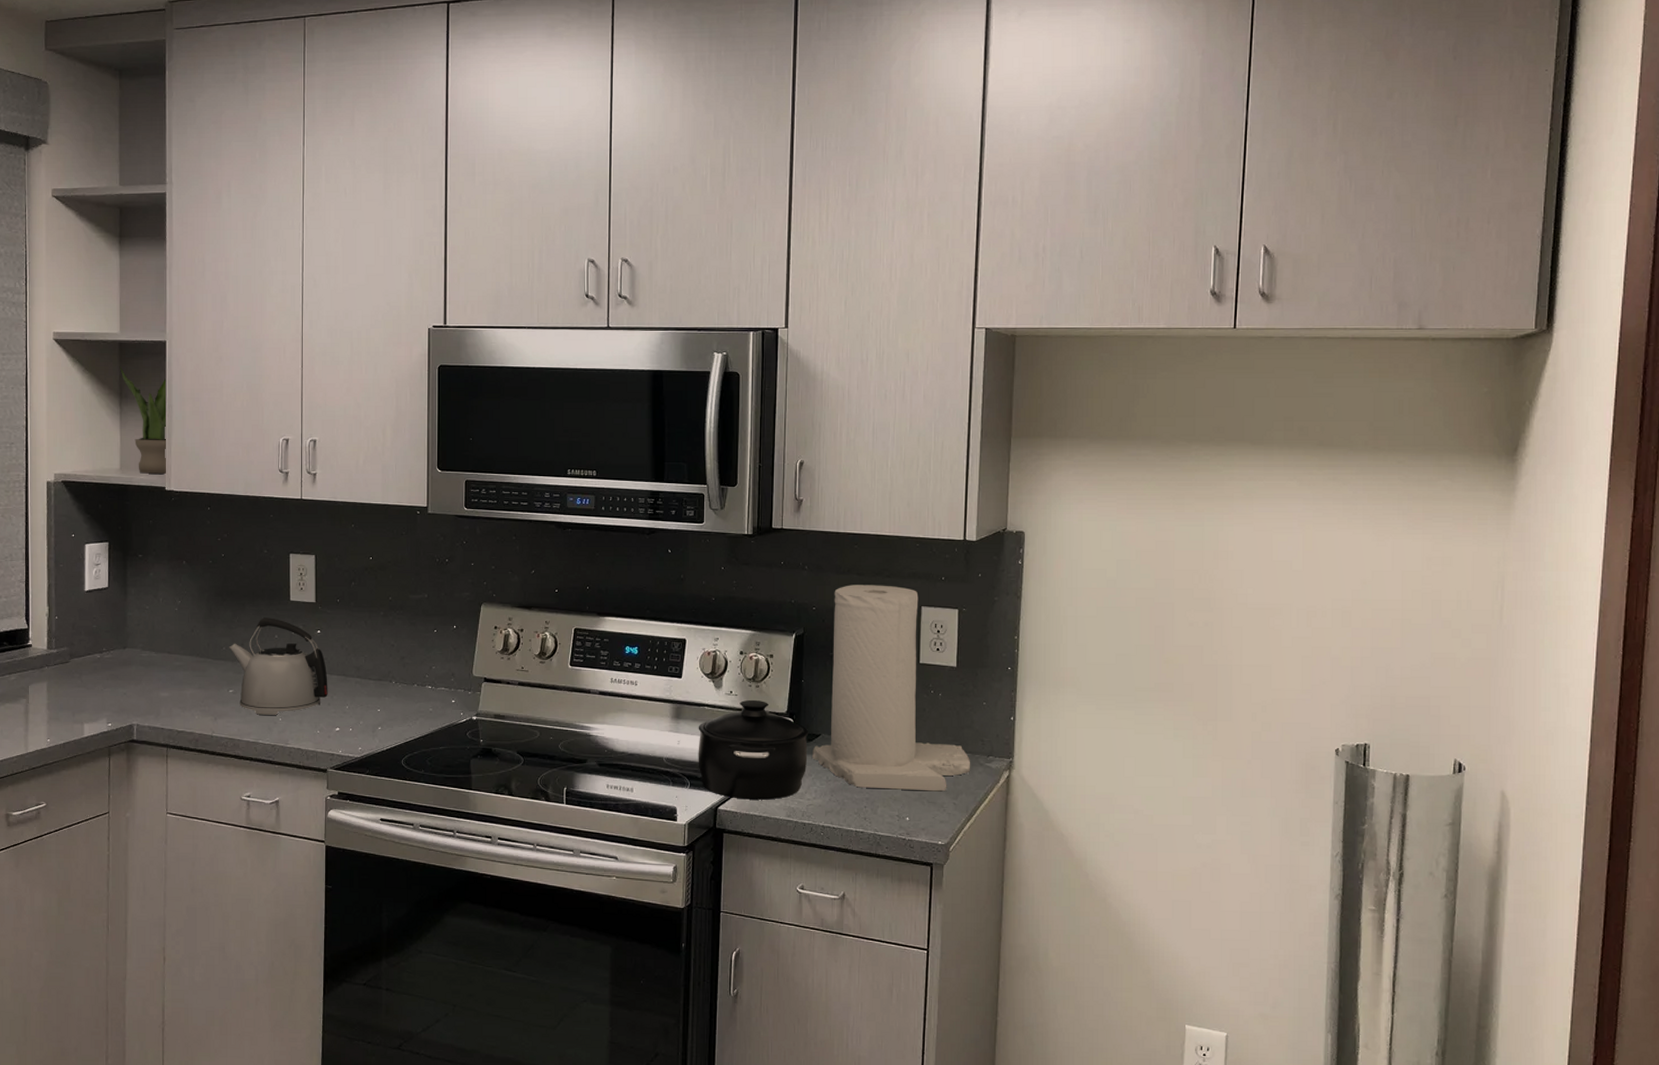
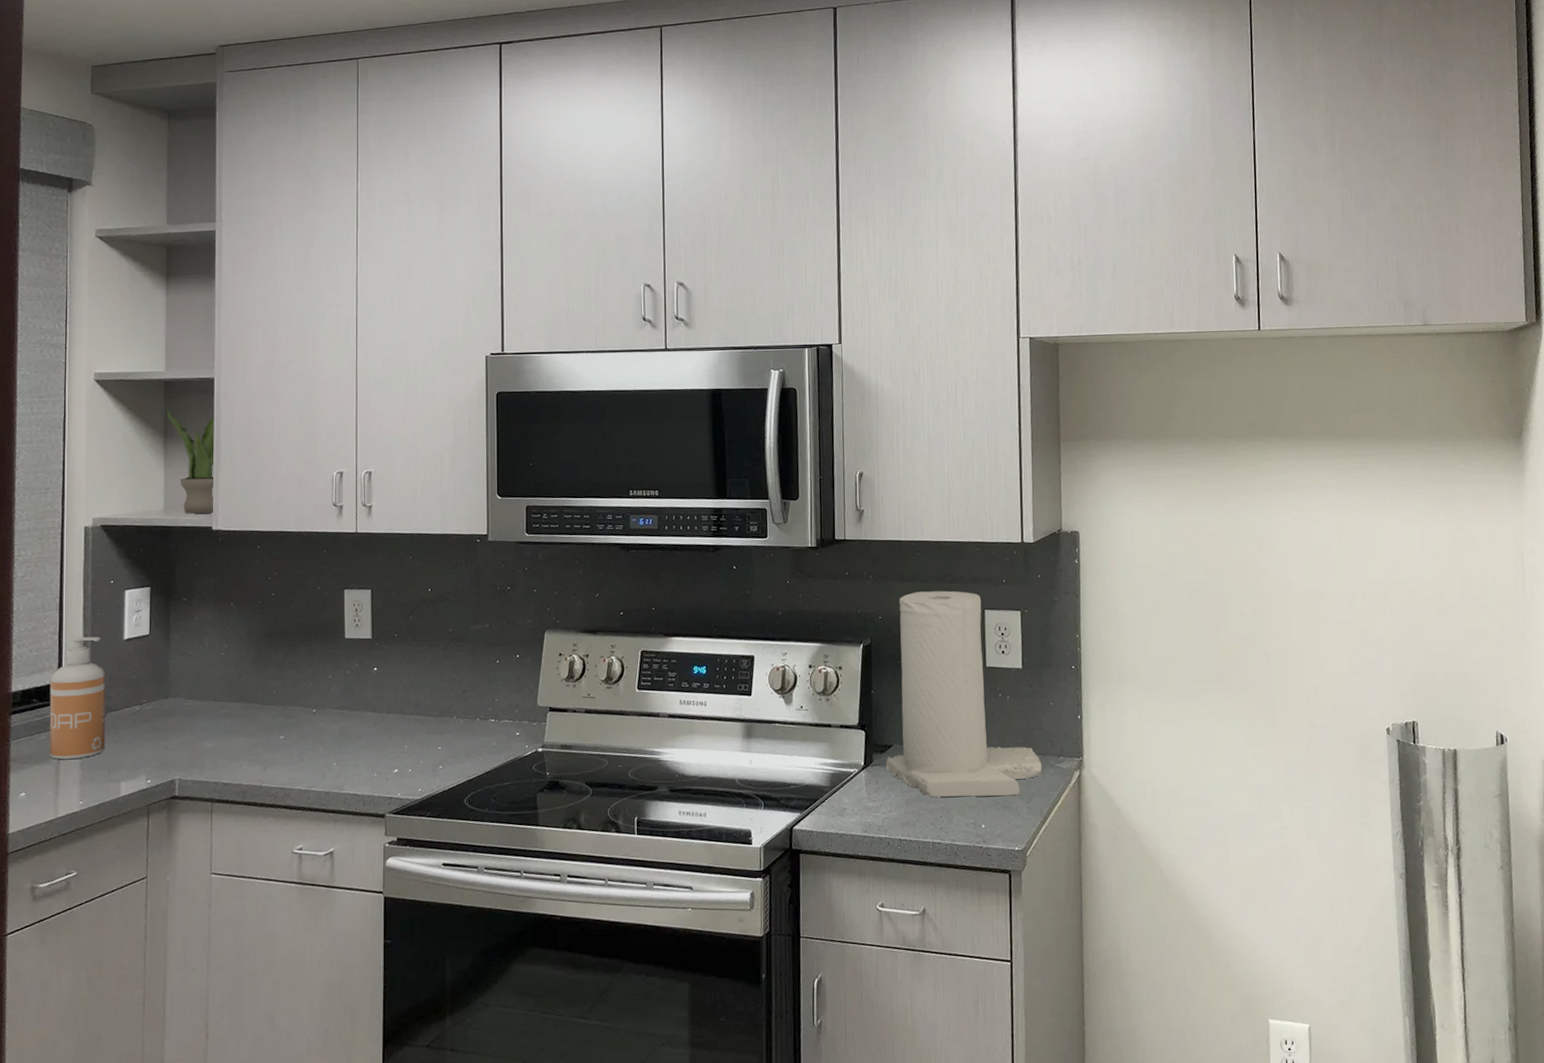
soap dispenser: none [18,585,69,700] -> present [49,636,106,760]
kettle: present [228,617,328,715] -> none [279,657,386,761]
saucepan: present [698,699,809,800] -> none [770,713,881,817]

